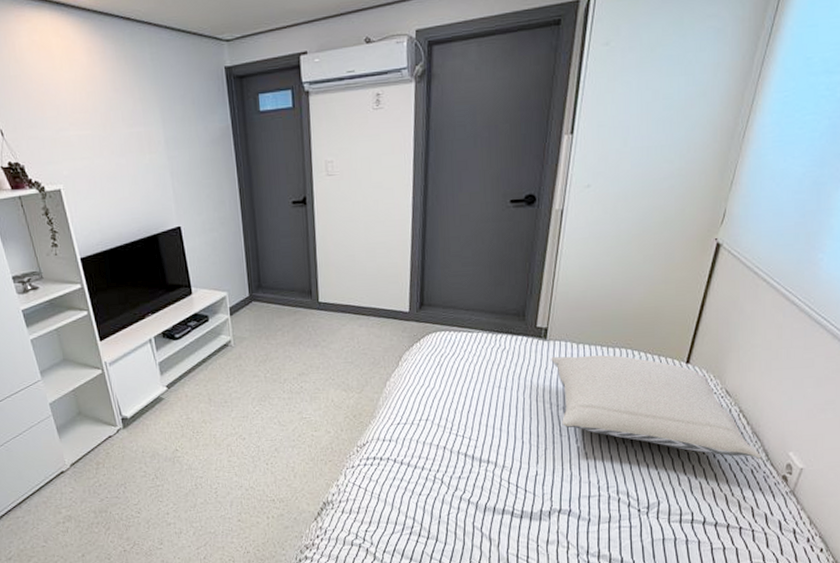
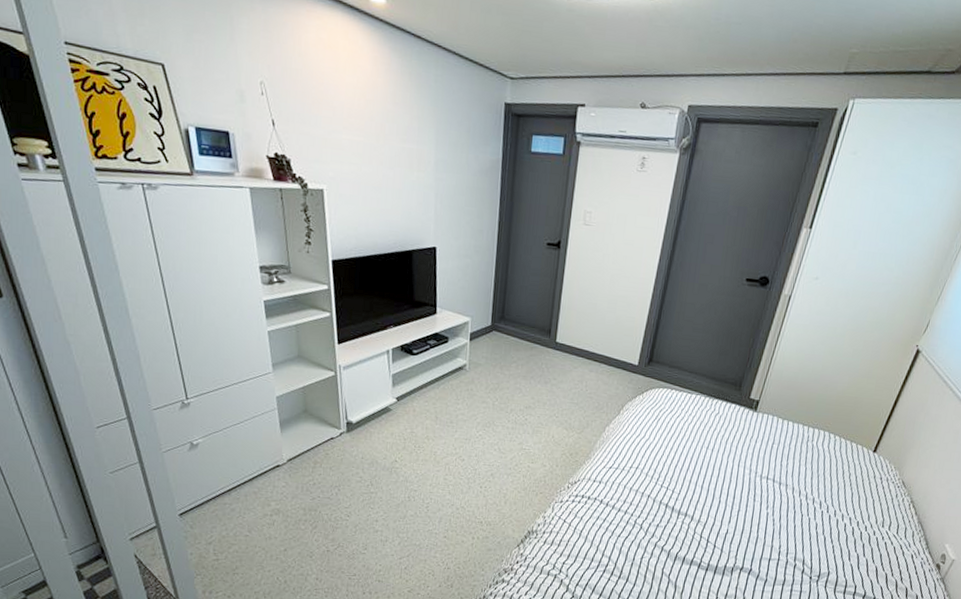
pillow: present [551,355,762,460] -> none [757,427,923,547]

